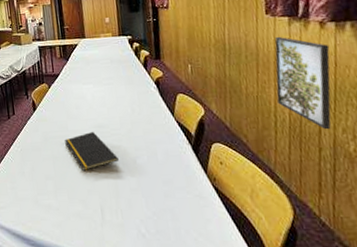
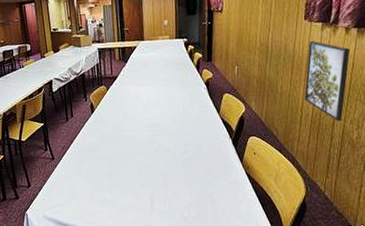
notepad: present [65,132,119,170] -> none [121,131,169,167]

